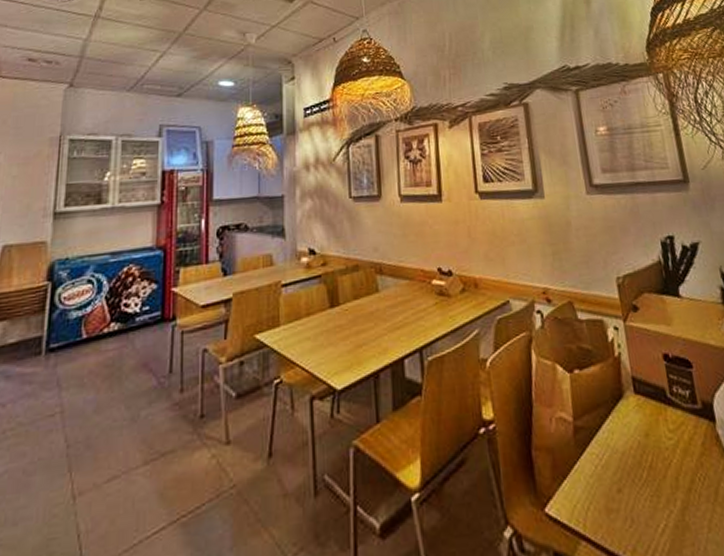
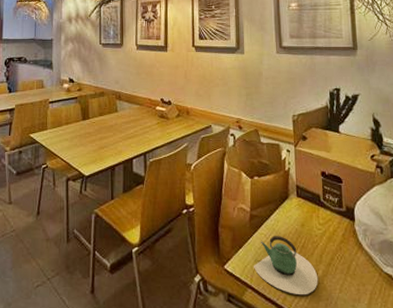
teapot: none [586,454,678,542] -> present [254,236,318,294]

